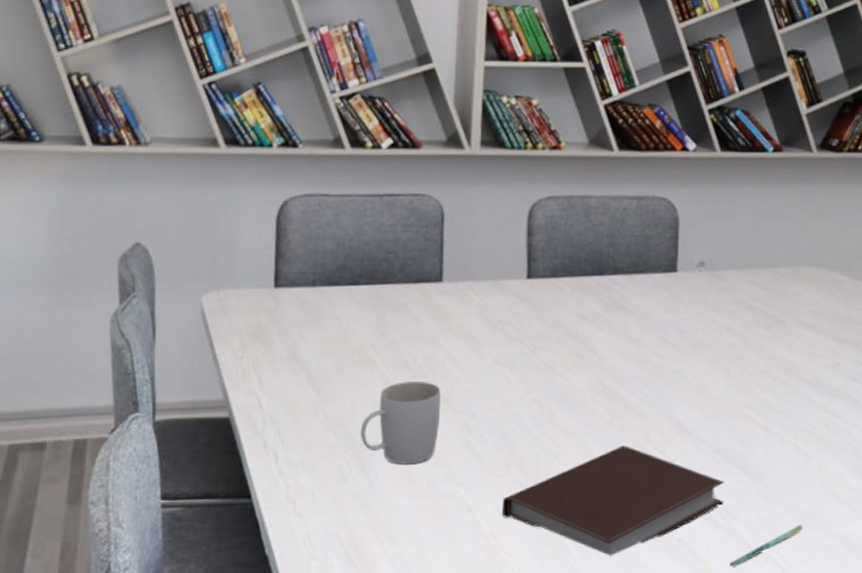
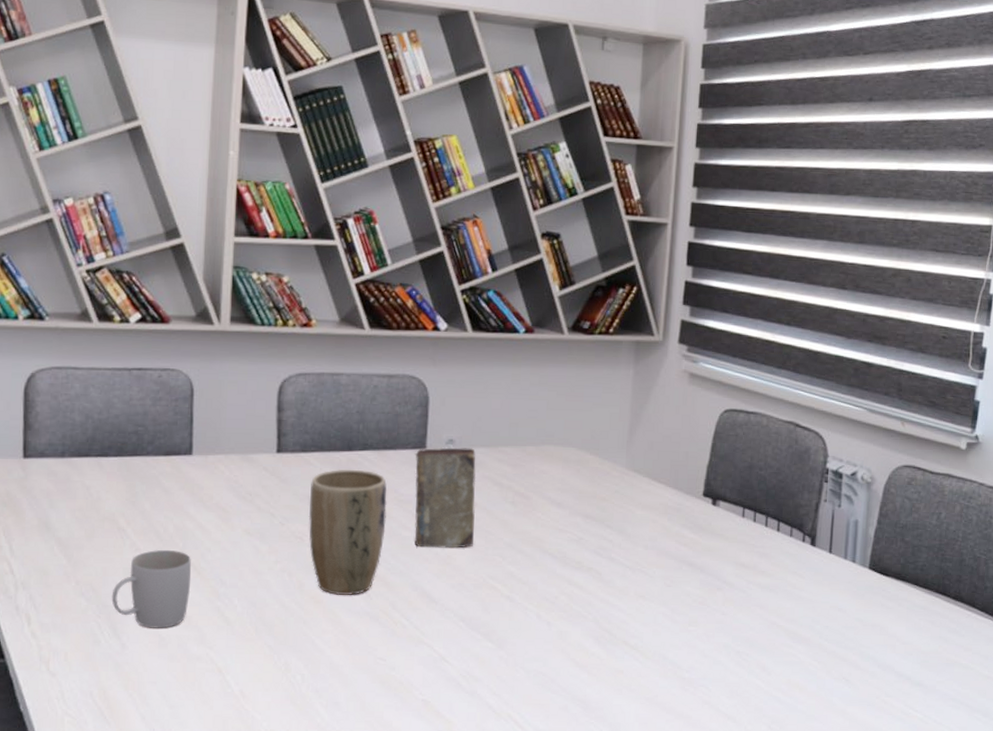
notebook: present [501,446,724,556] -> none [251,613,468,715]
plant pot: none [559,294,638,428] -> present [308,469,387,596]
book: none [666,270,728,376] -> present [414,447,476,548]
pen: present [729,525,803,567] -> none [471,688,543,726]

